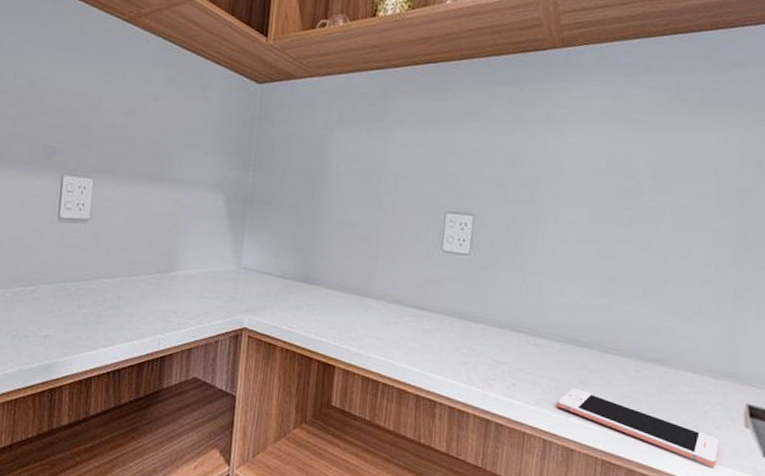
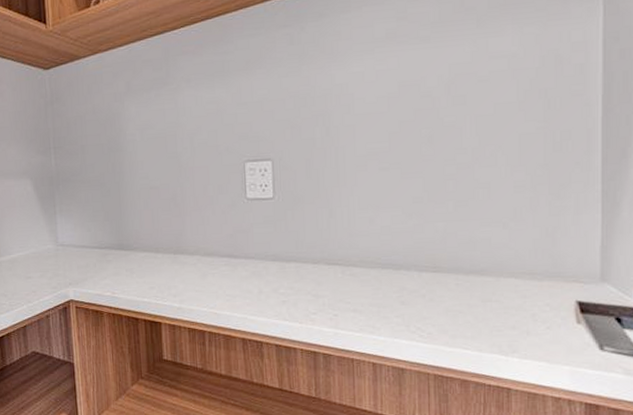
cell phone: present [557,387,719,467] -> none [382,309,551,367]

